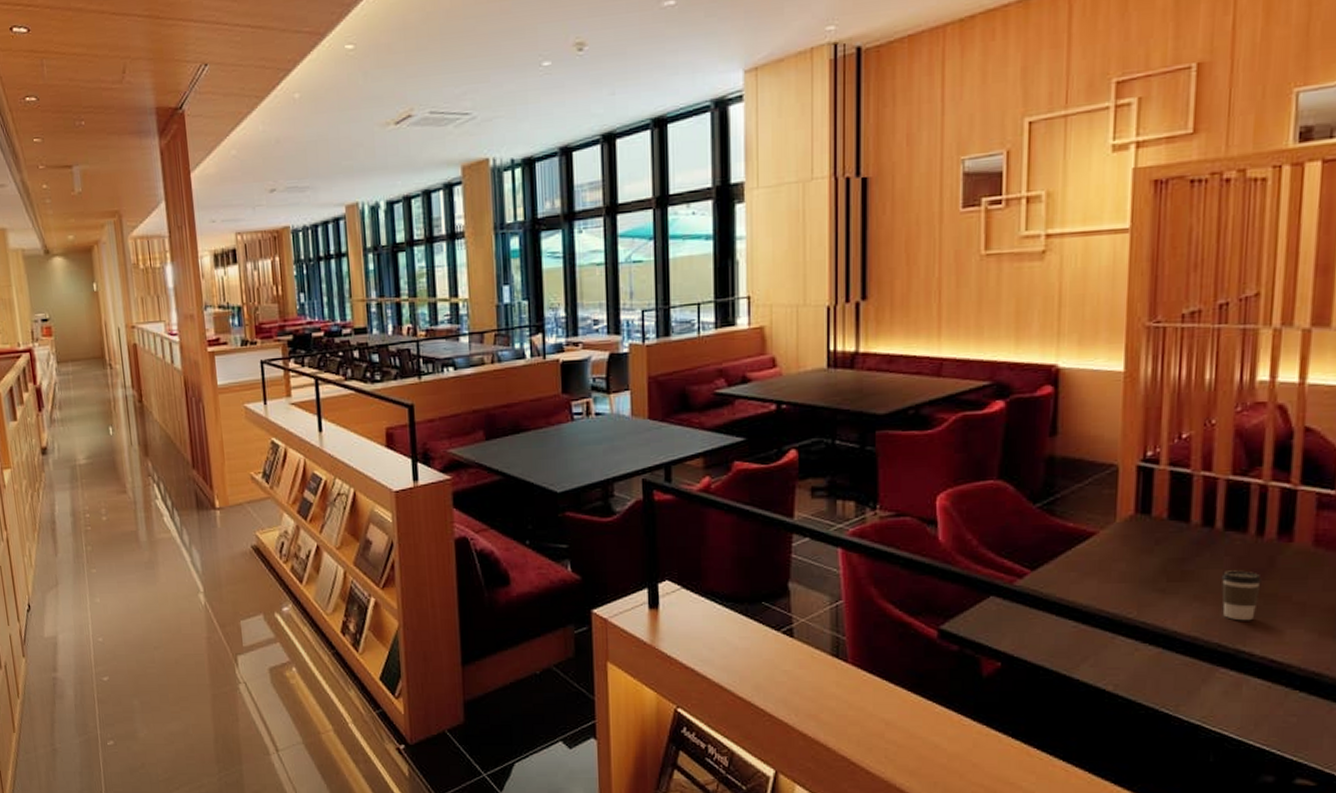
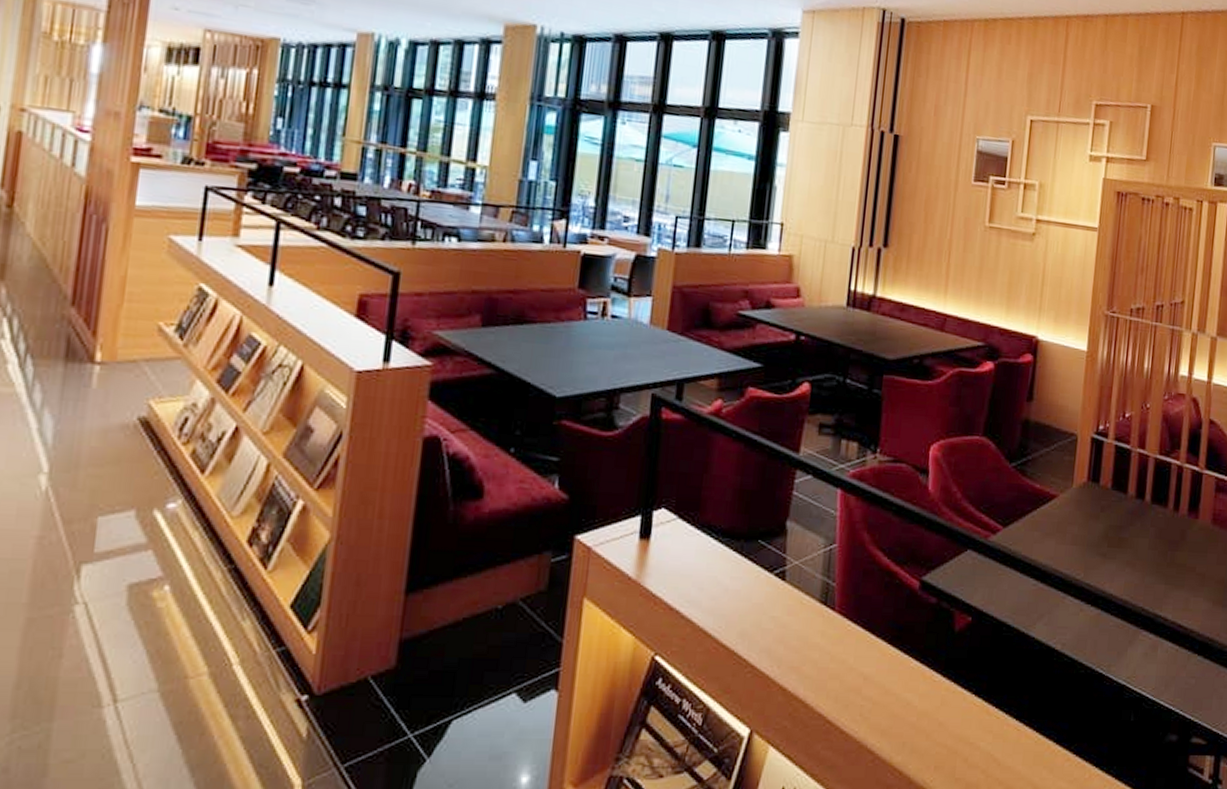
coffee cup: present [1221,570,1262,621] -> none [1147,540,1176,588]

